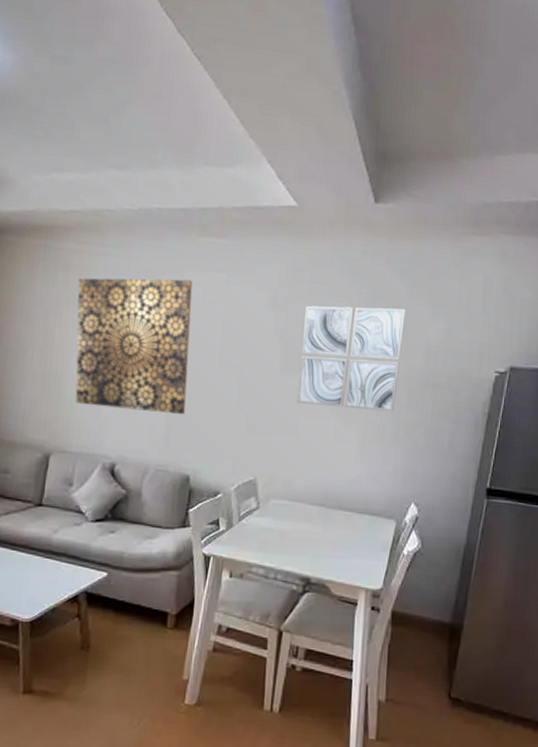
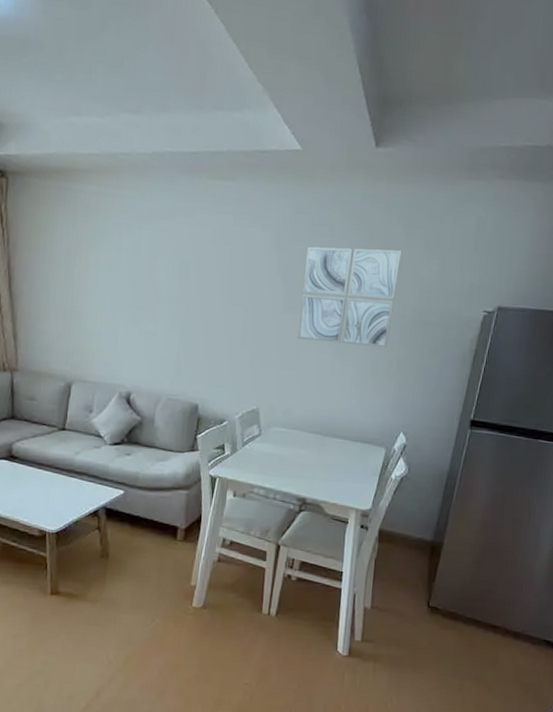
wall art: present [75,278,193,415] -> none [94,219,203,349]

